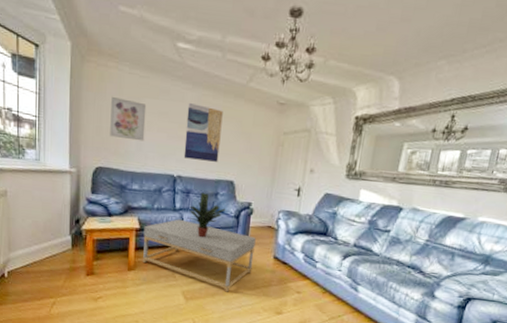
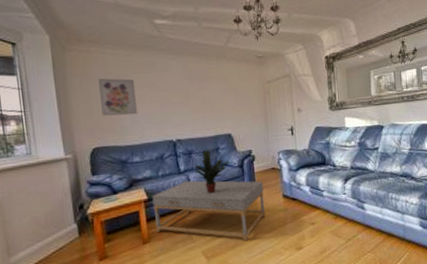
wall art: present [183,103,223,162] -> none [174,71,213,122]

